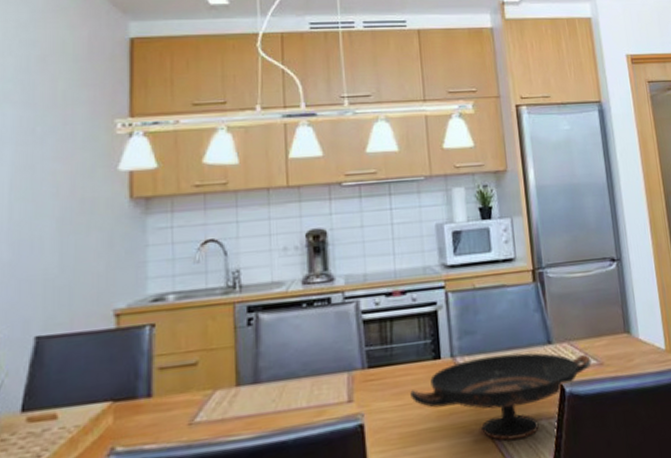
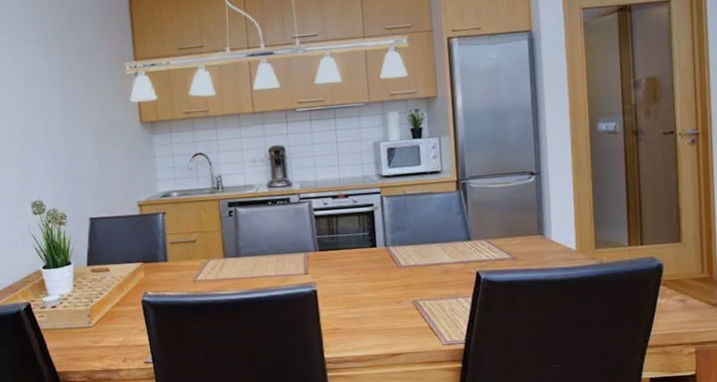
decorative bowl: present [410,353,592,440] -> none [352,246,506,310]

